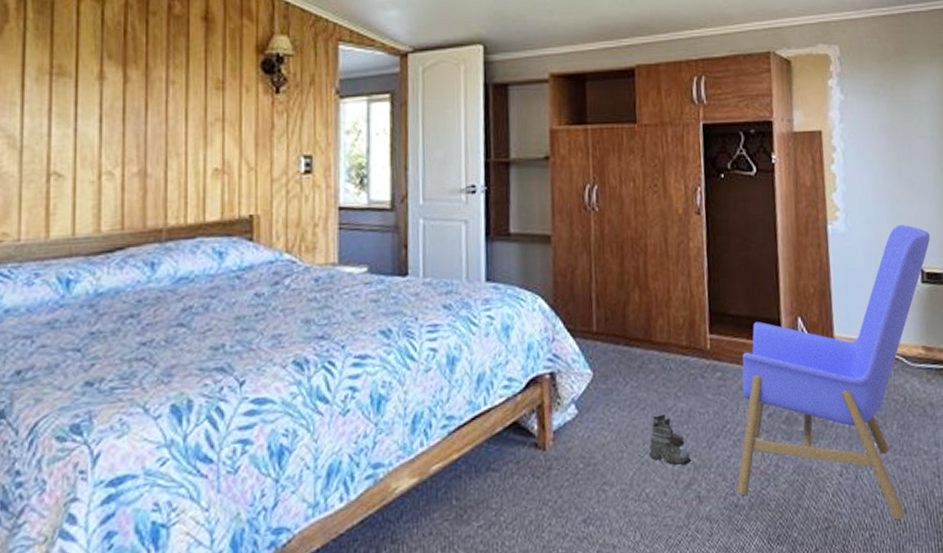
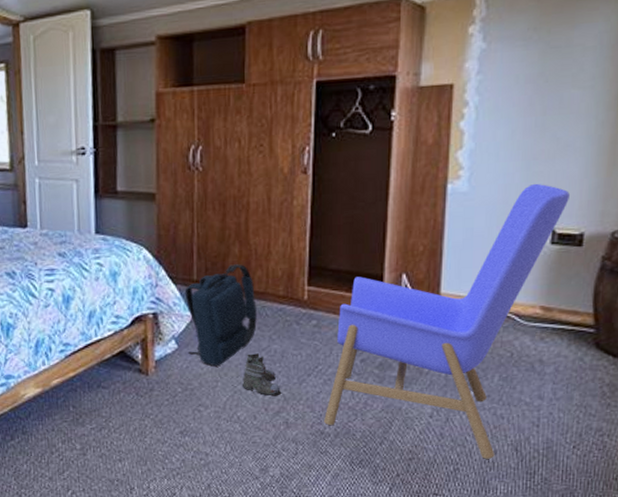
backpack: none [584,312,661,434] -> present [184,264,257,367]

